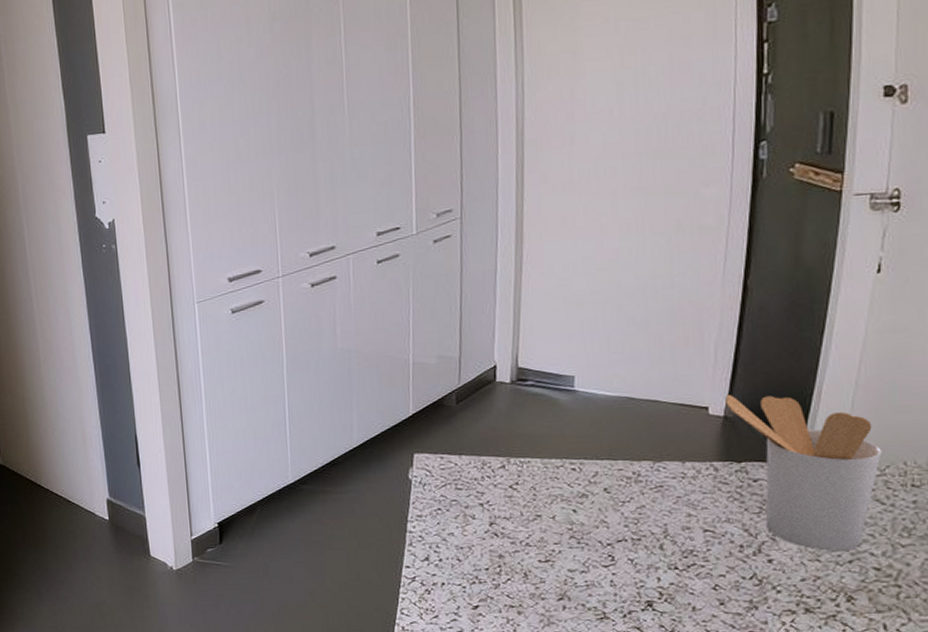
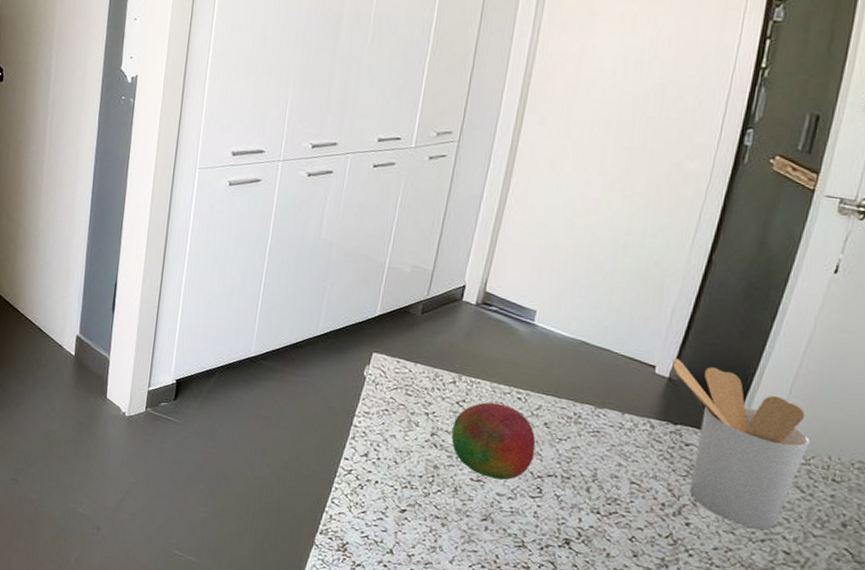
fruit: none [511,478,600,556] -> present [451,402,536,480]

